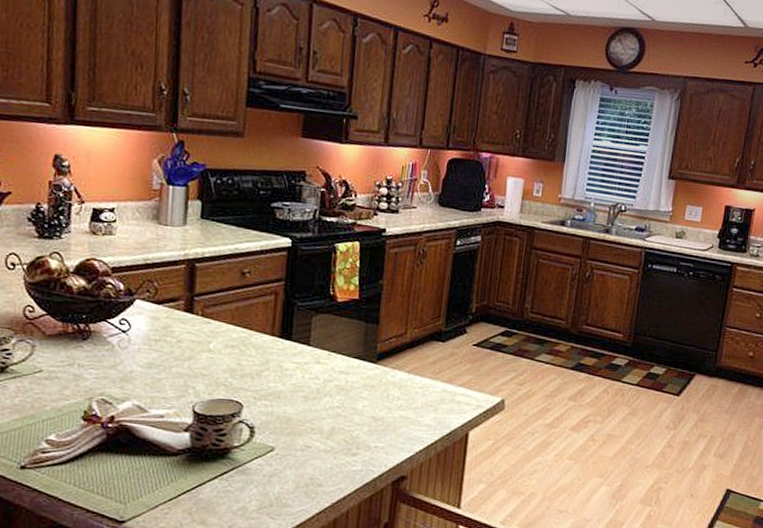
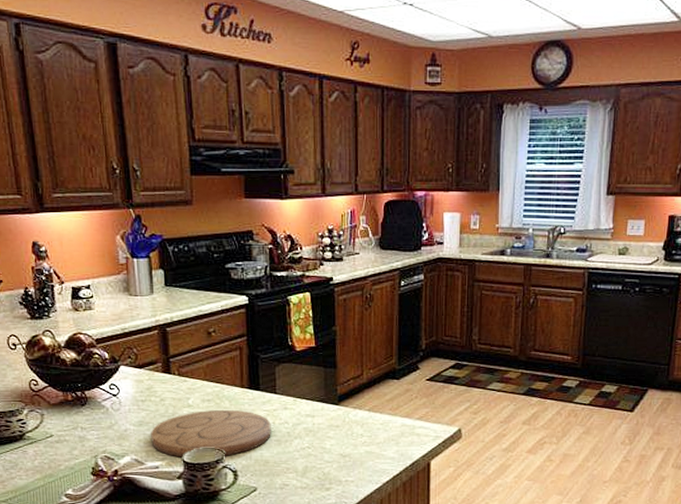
cutting board: none [159,357,300,410] -> present [151,409,271,457]

